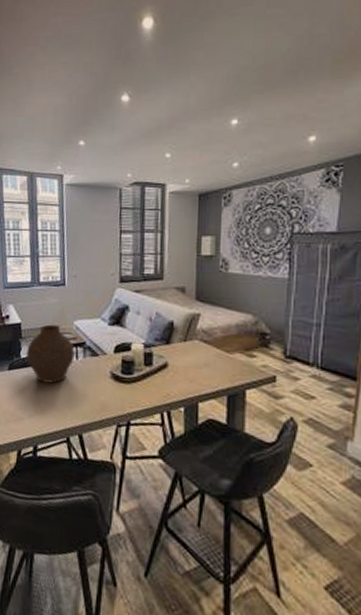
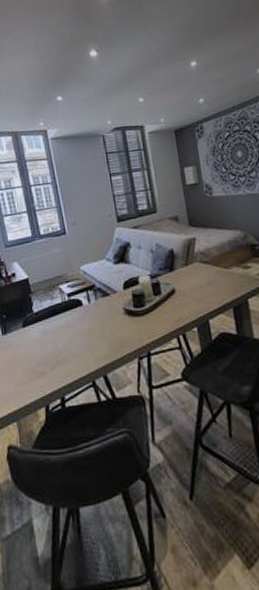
vase: present [26,324,75,384] -> none [38,273,87,333]

